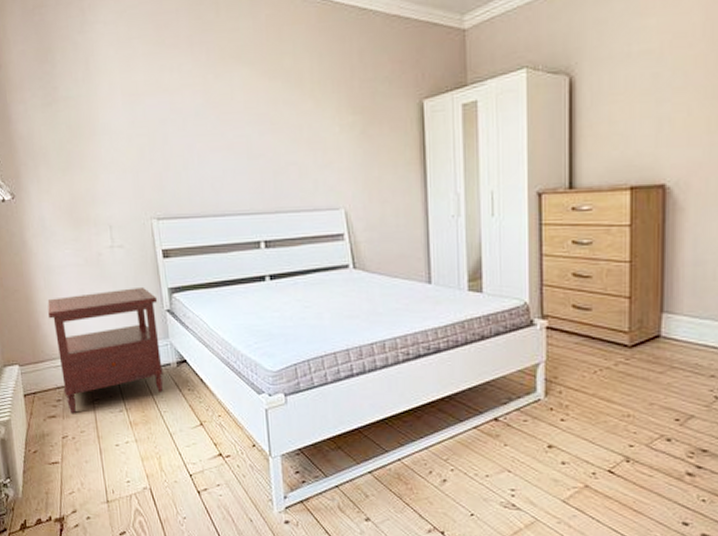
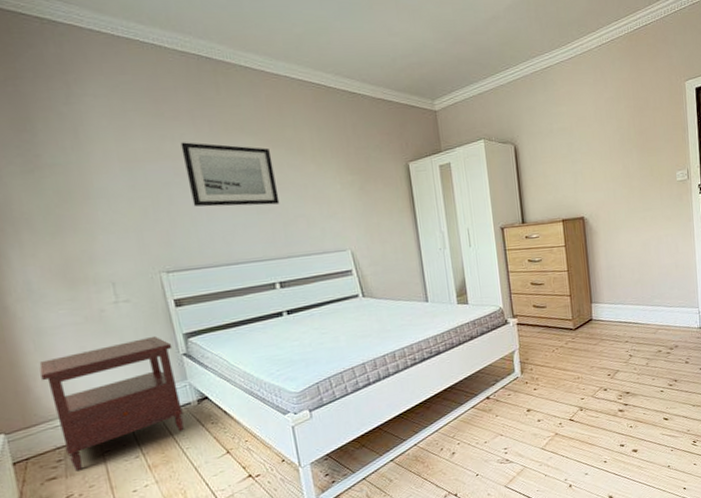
wall art: none [178,73,272,149] -> present [180,142,280,207]

